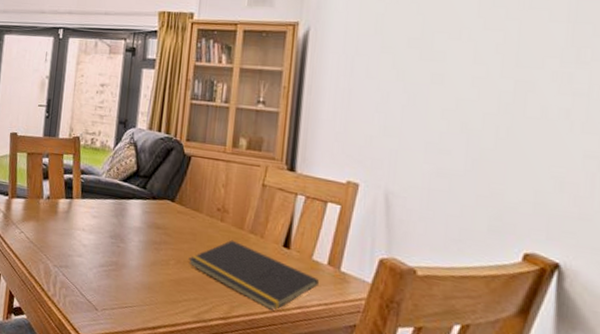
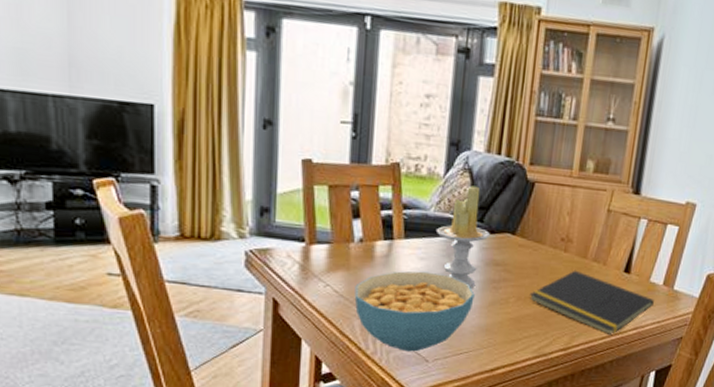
cereal bowl: none [41,225,139,299] -> present [354,271,475,352]
candle: none [106,157,152,248] -> present [435,185,490,289]

